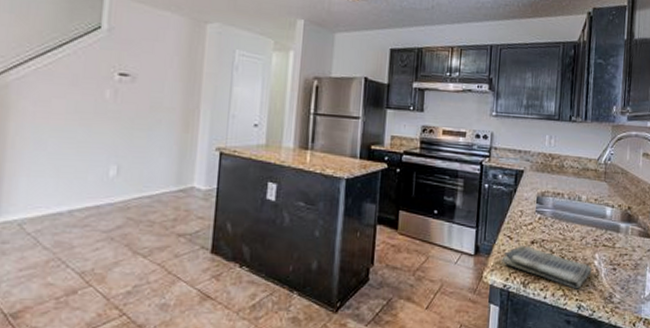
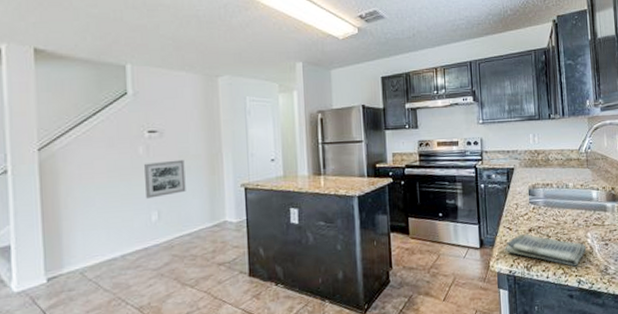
wall art: none [106,109,156,150] -> present [144,159,186,199]

